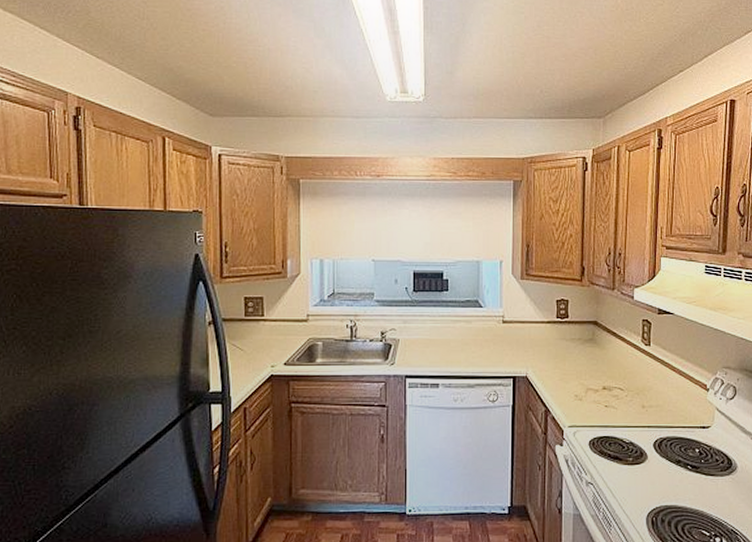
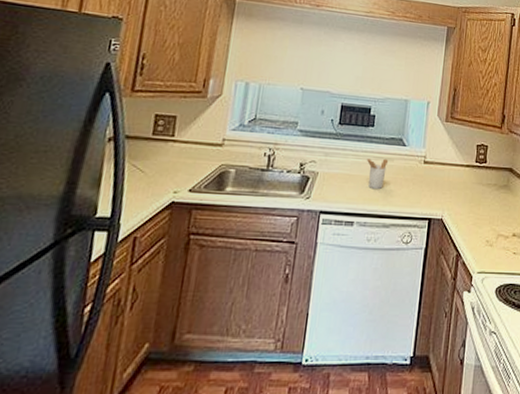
utensil holder: none [444,321,467,352] -> present [366,158,389,190]

